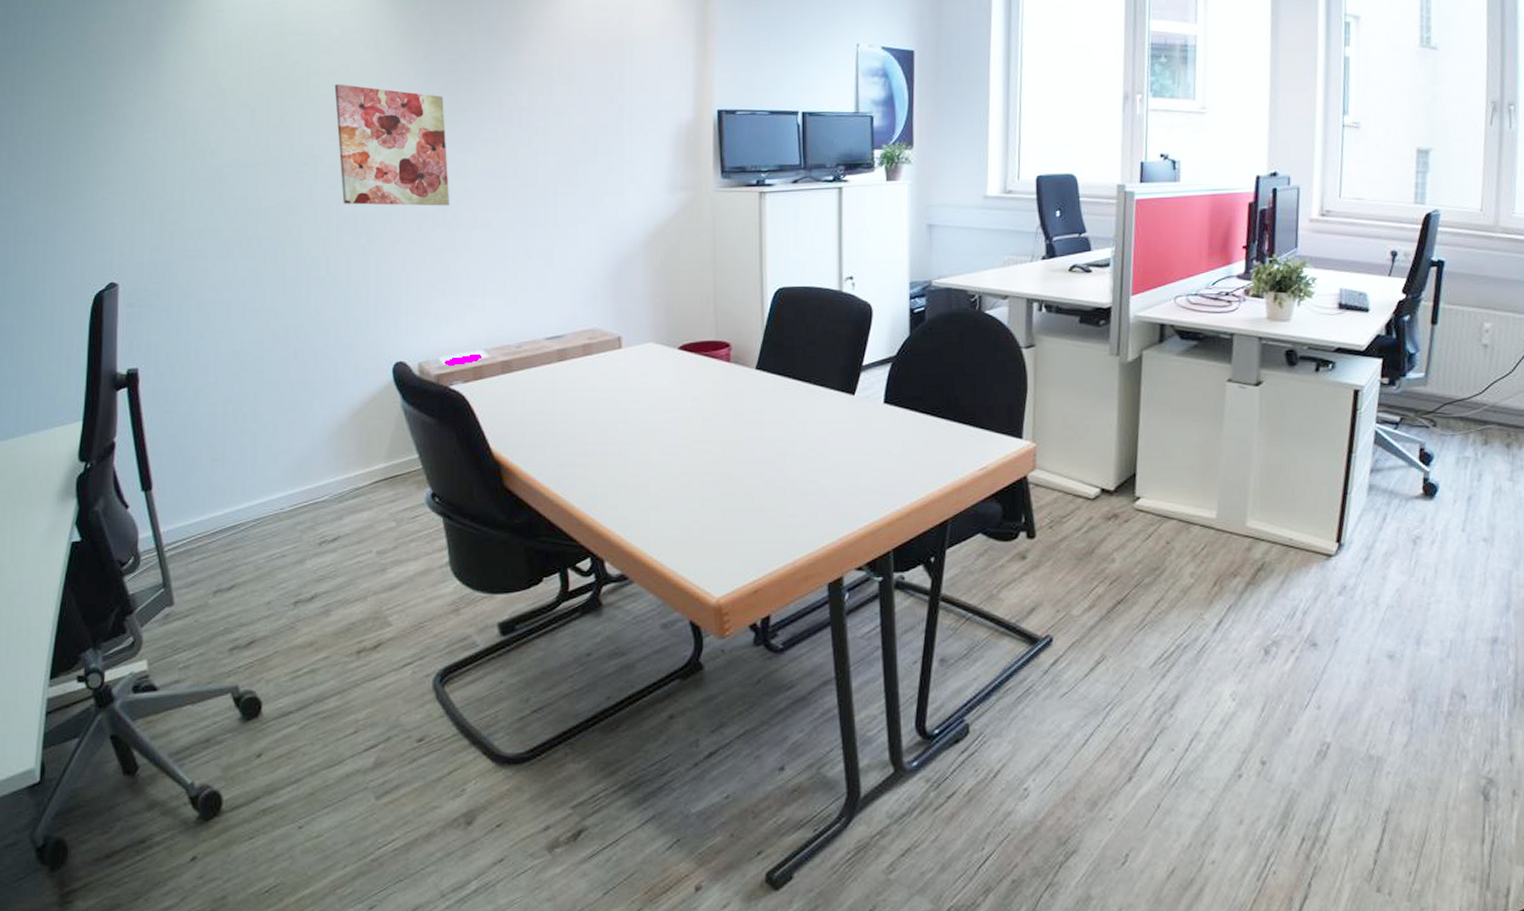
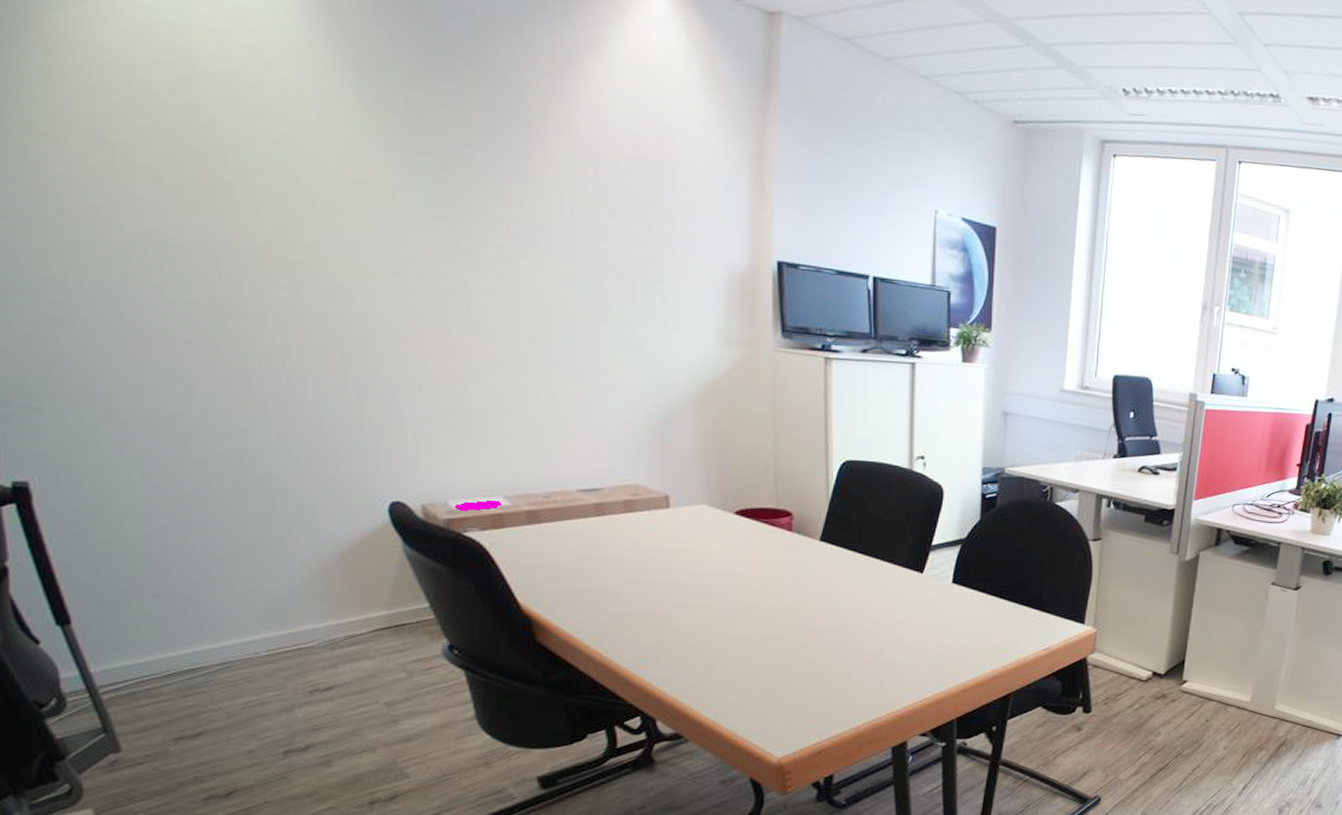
wall art: present [334,84,450,206] -> none [276,159,450,329]

